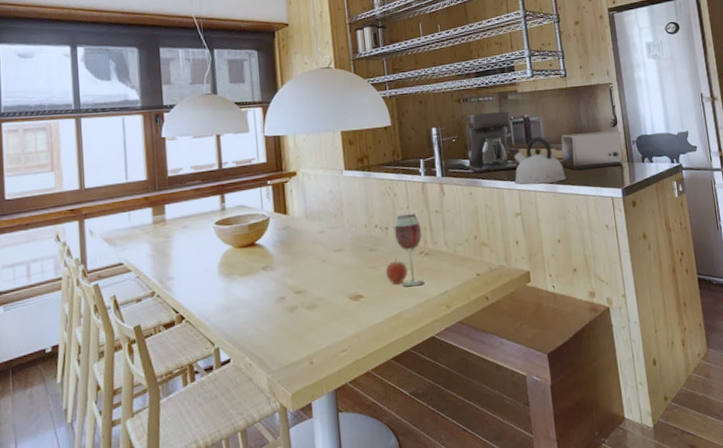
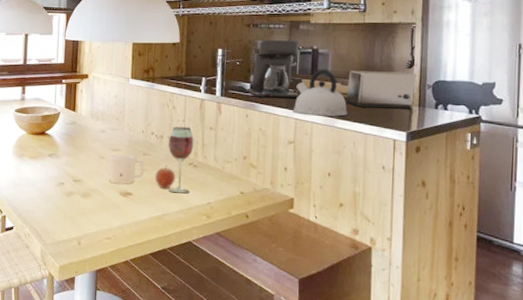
mug: none [332,253,374,289] -> present [108,155,145,185]

